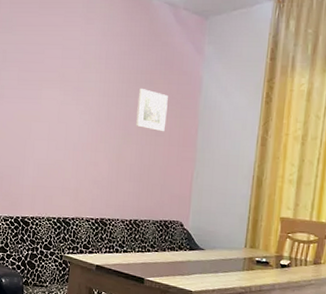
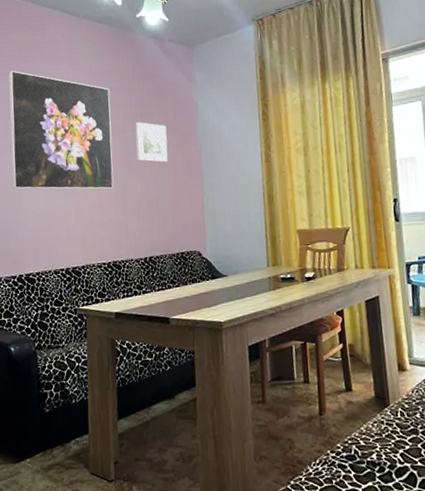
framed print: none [18,22,119,150] -> present [8,70,114,189]

